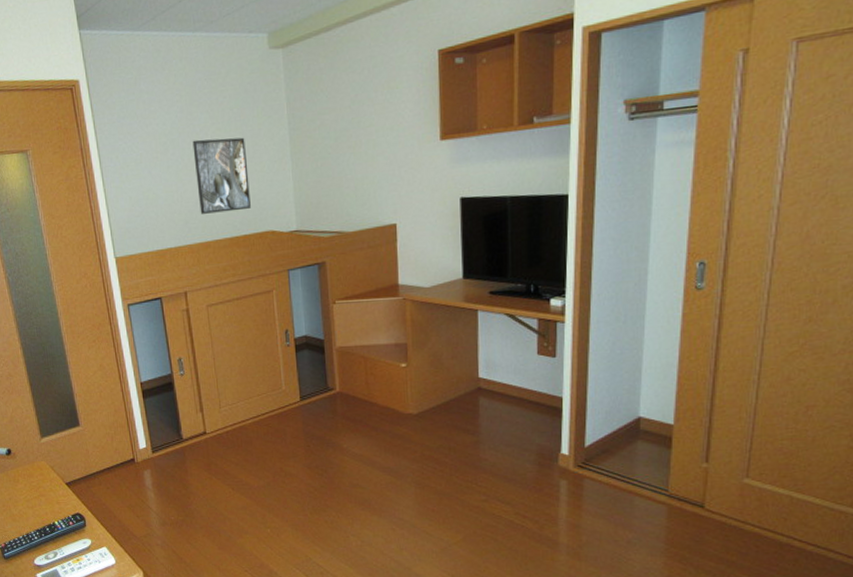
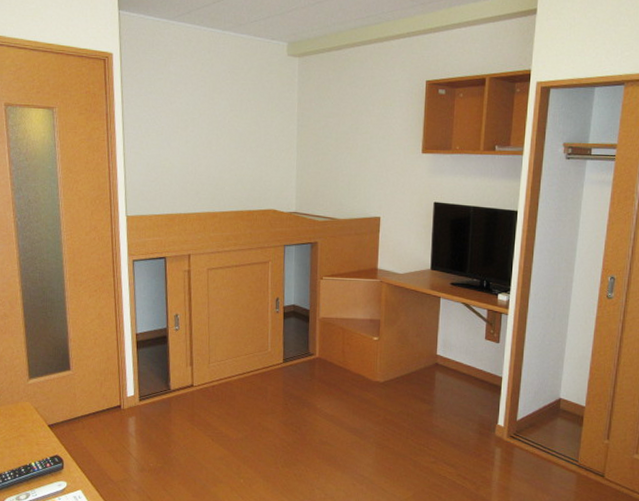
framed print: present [192,137,251,214] -> none [211,122,258,189]

